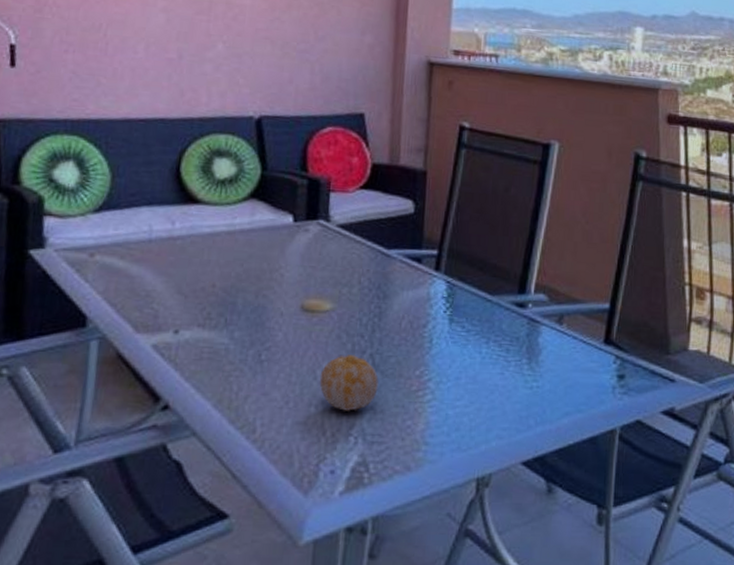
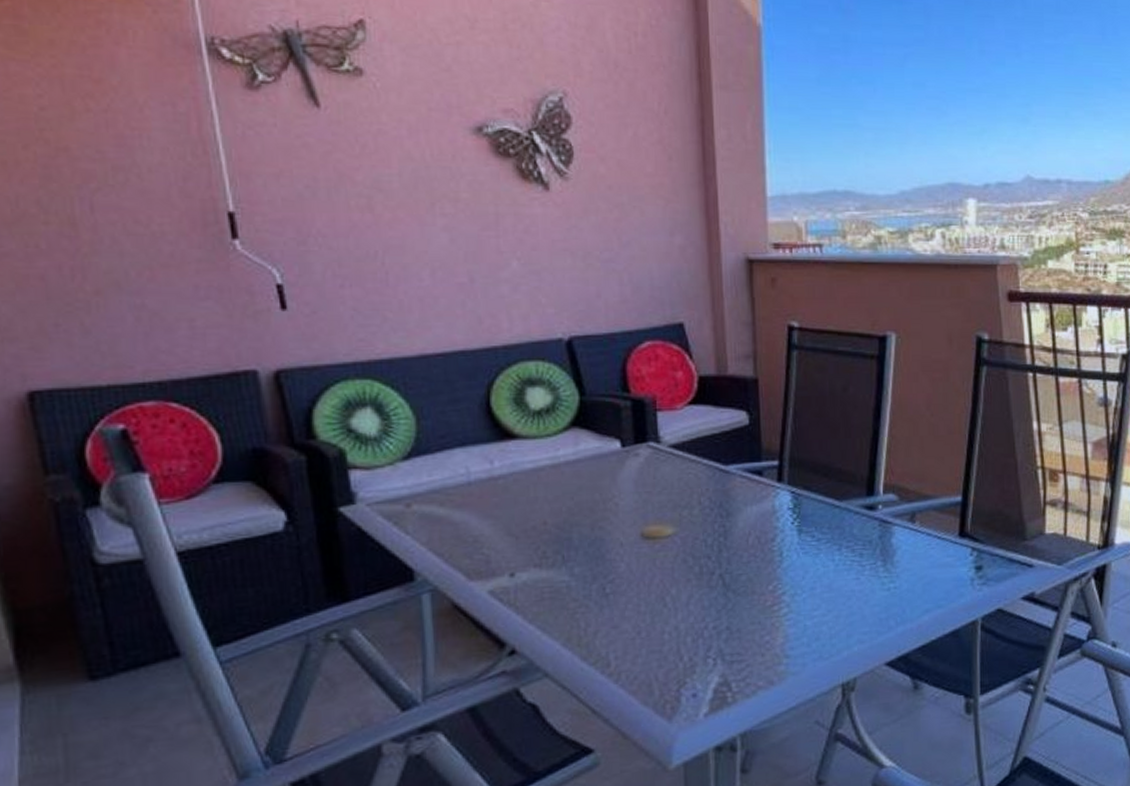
fruit: present [319,355,379,411] -> none [669,577,731,635]

